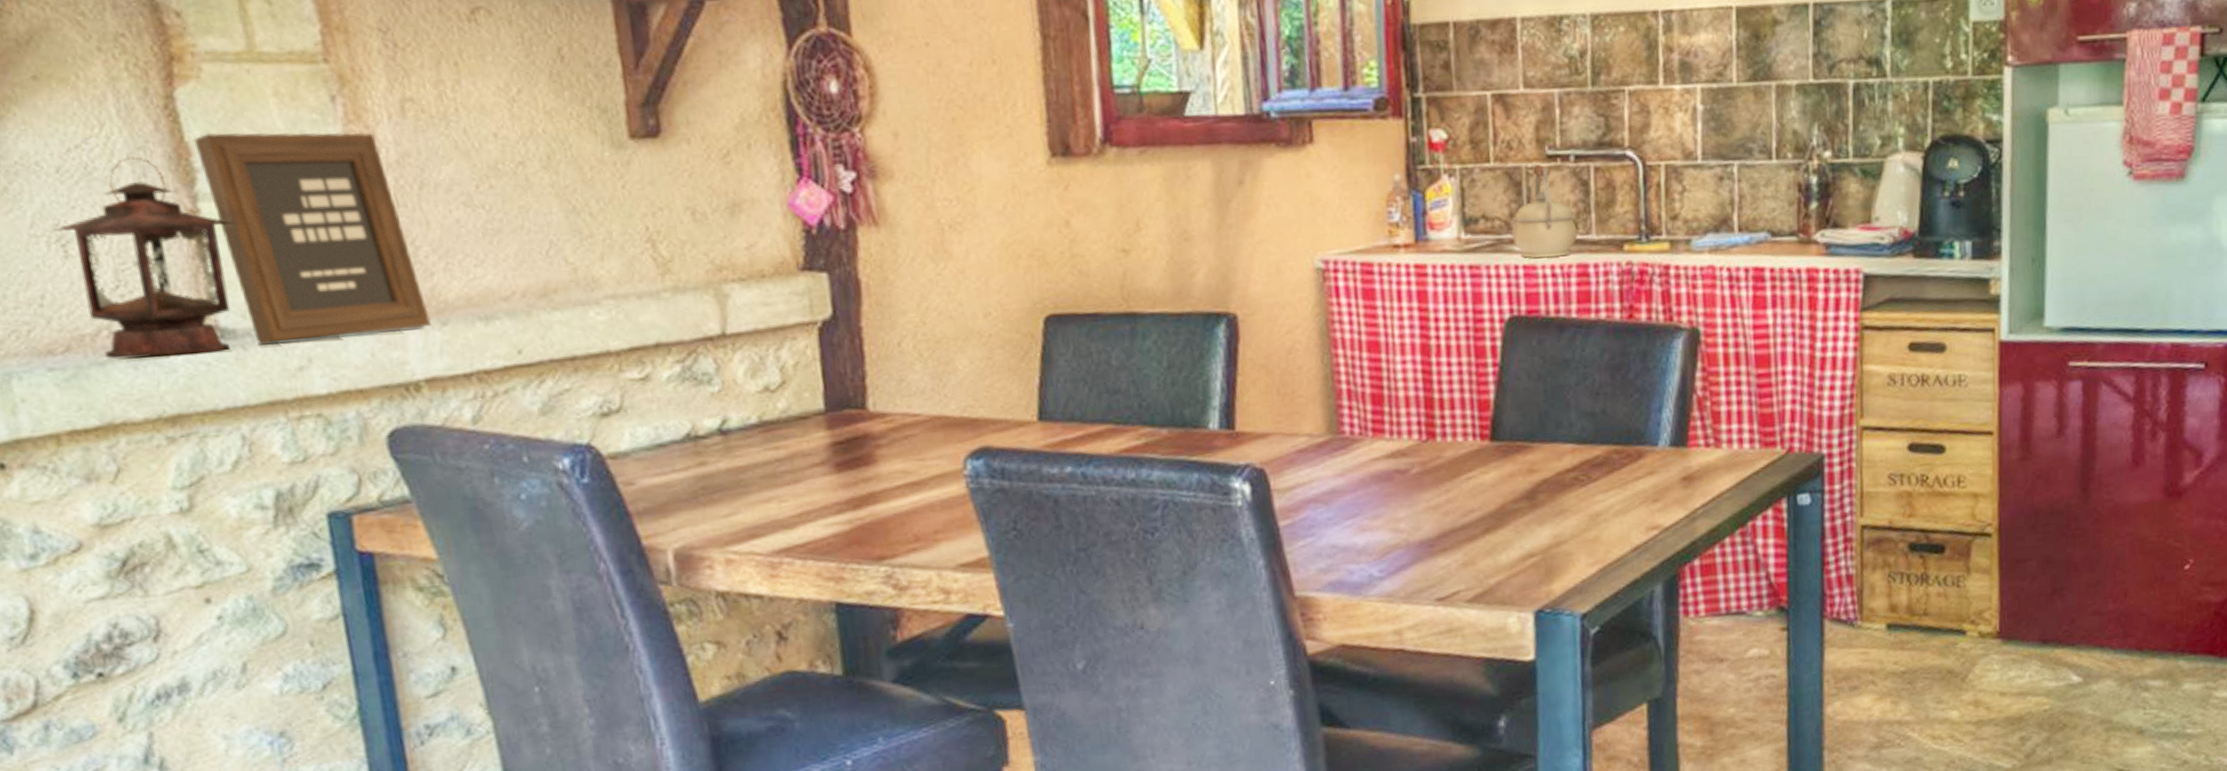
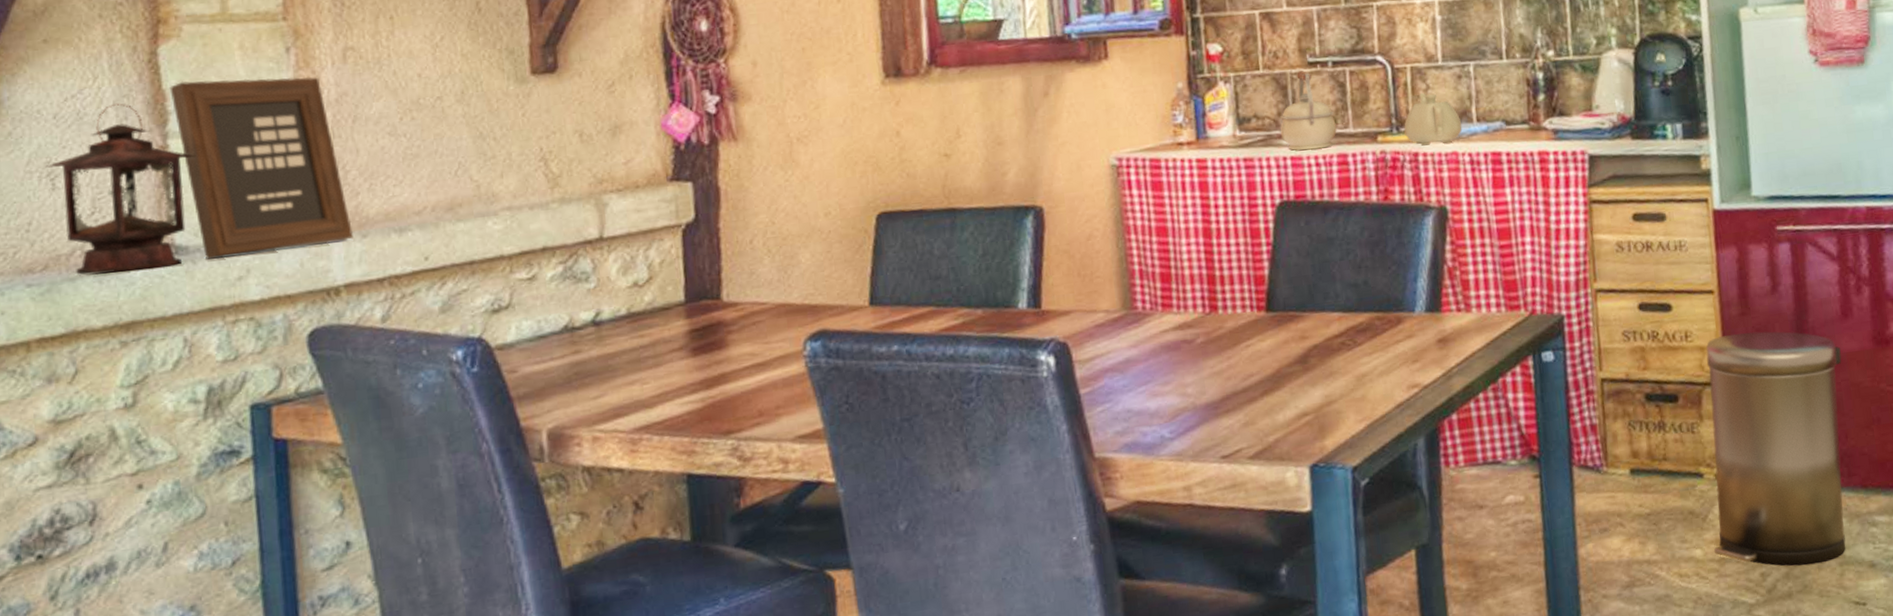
teapot: none [1654,195,1722,258] -> present [1404,92,1463,146]
pedal bin: none [1972,478,2128,730] -> present [1706,331,1846,566]

